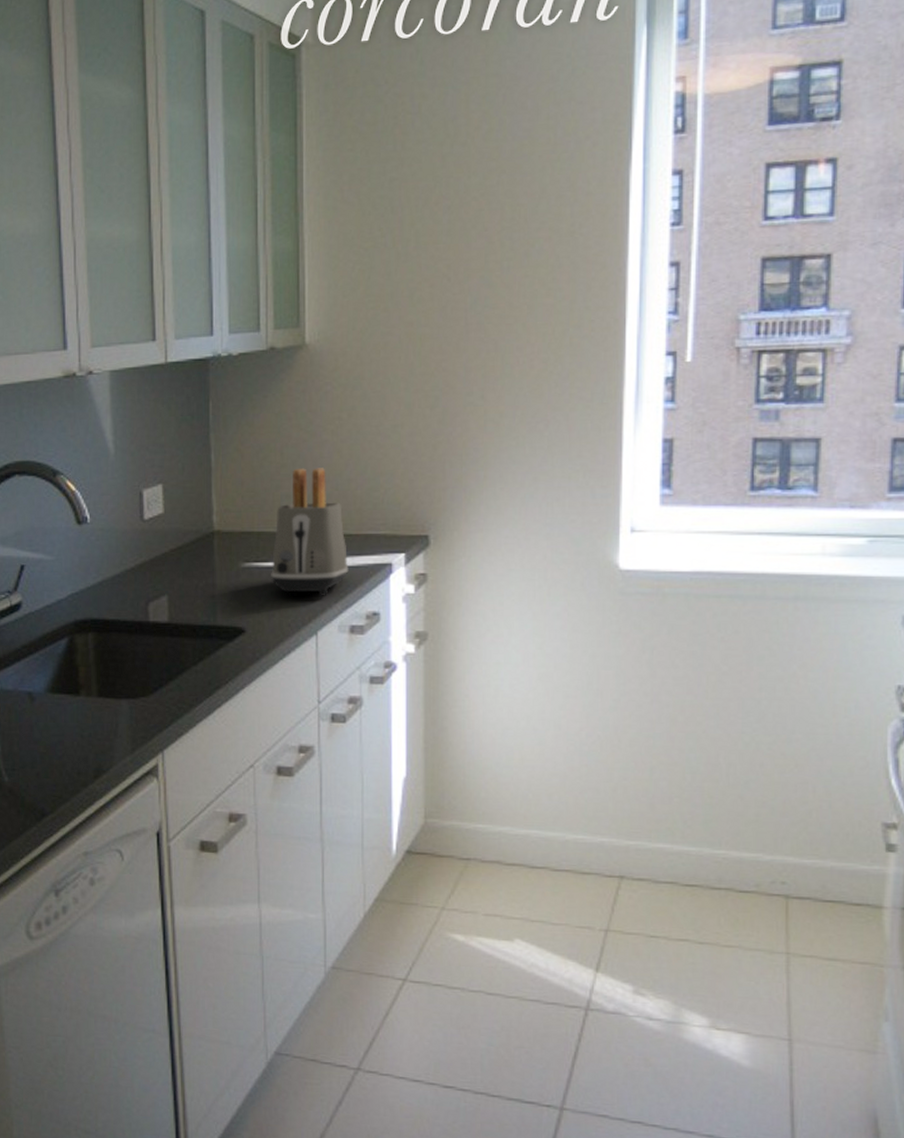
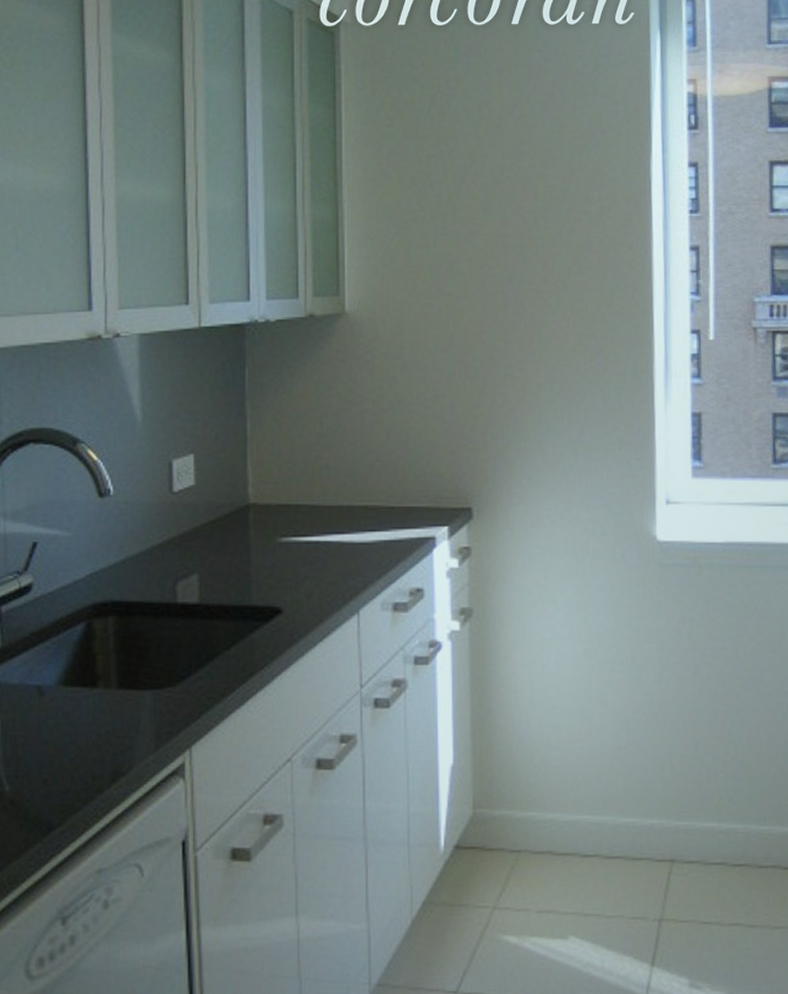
toaster: present [271,468,349,597] -> none [310,438,391,573]

